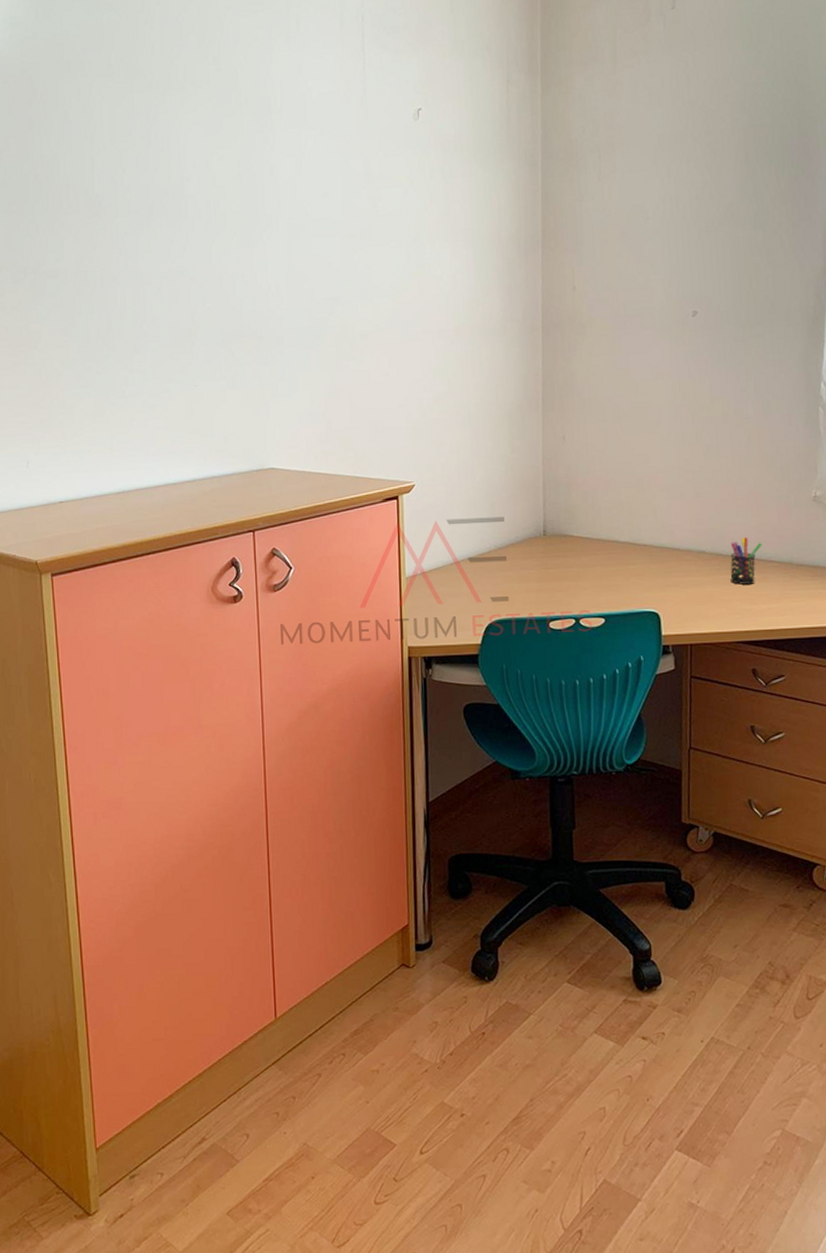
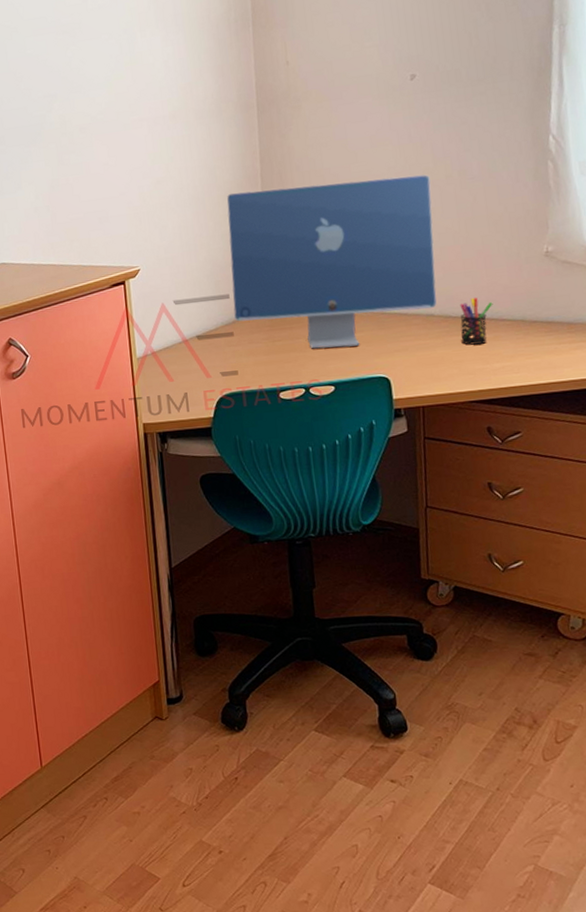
computer monitor: none [507,410,709,579] -> present [227,174,437,349]

